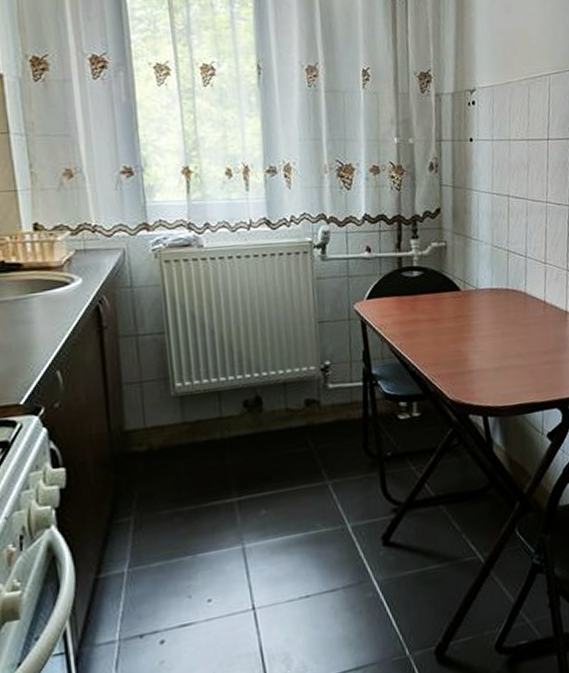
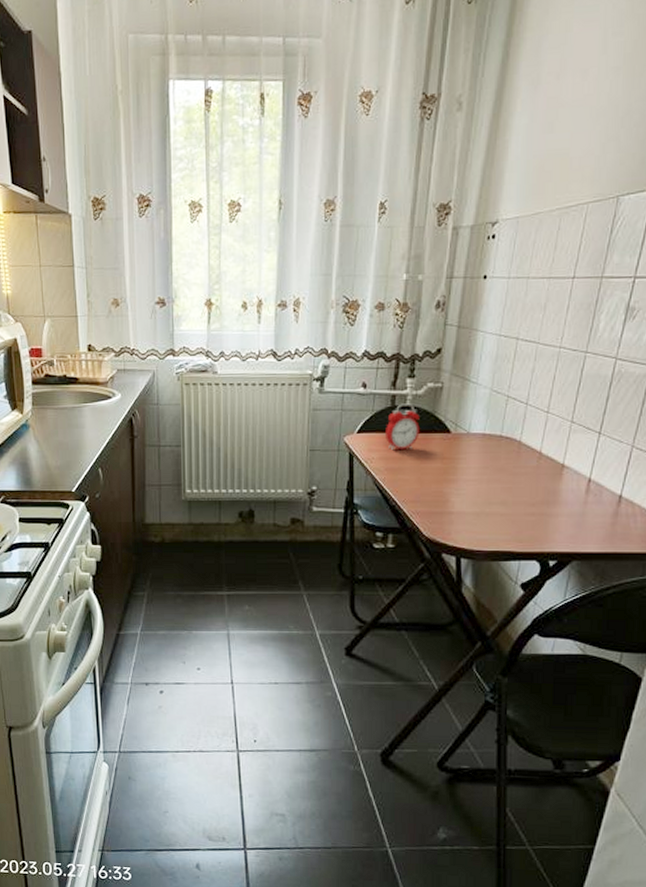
alarm clock: none [396,264,431,313] -> present [386,403,420,450]

